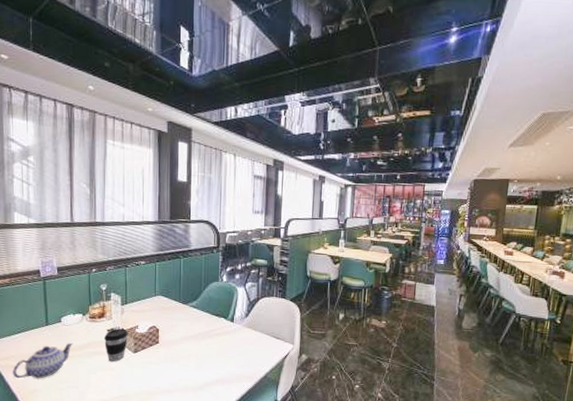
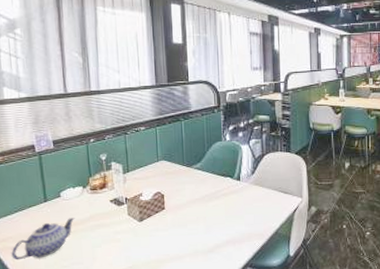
coffee cup: present [104,328,129,362] -> none [107,197,133,233]

